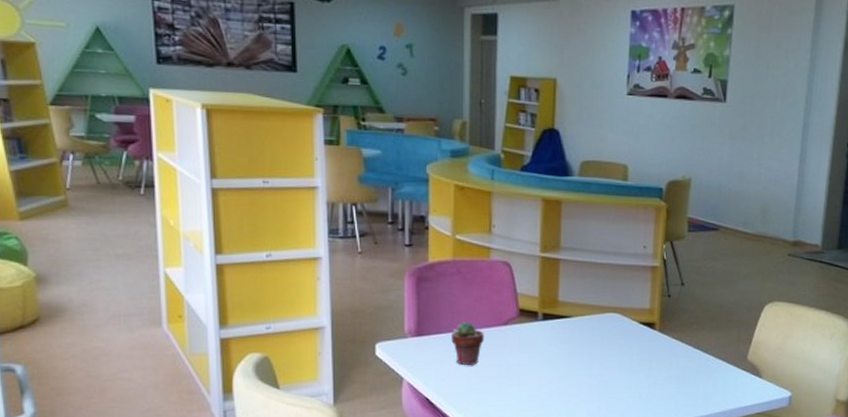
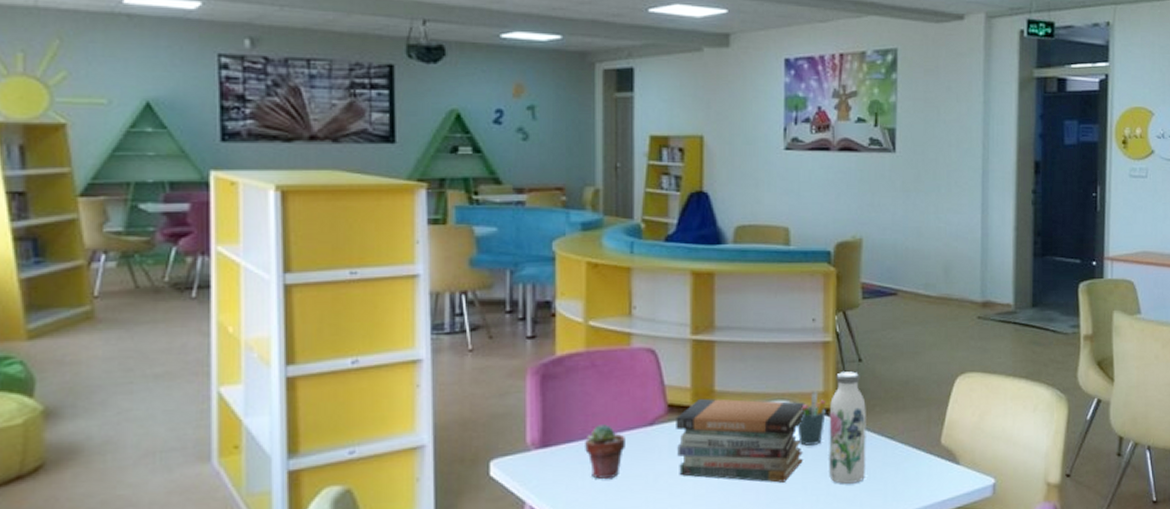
book stack: none [525,306,634,380] -> present [676,398,806,483]
pen holder: none [626,307,651,352] -> present [797,391,826,446]
water bottle: none [651,293,685,386] -> present [829,371,866,484]

